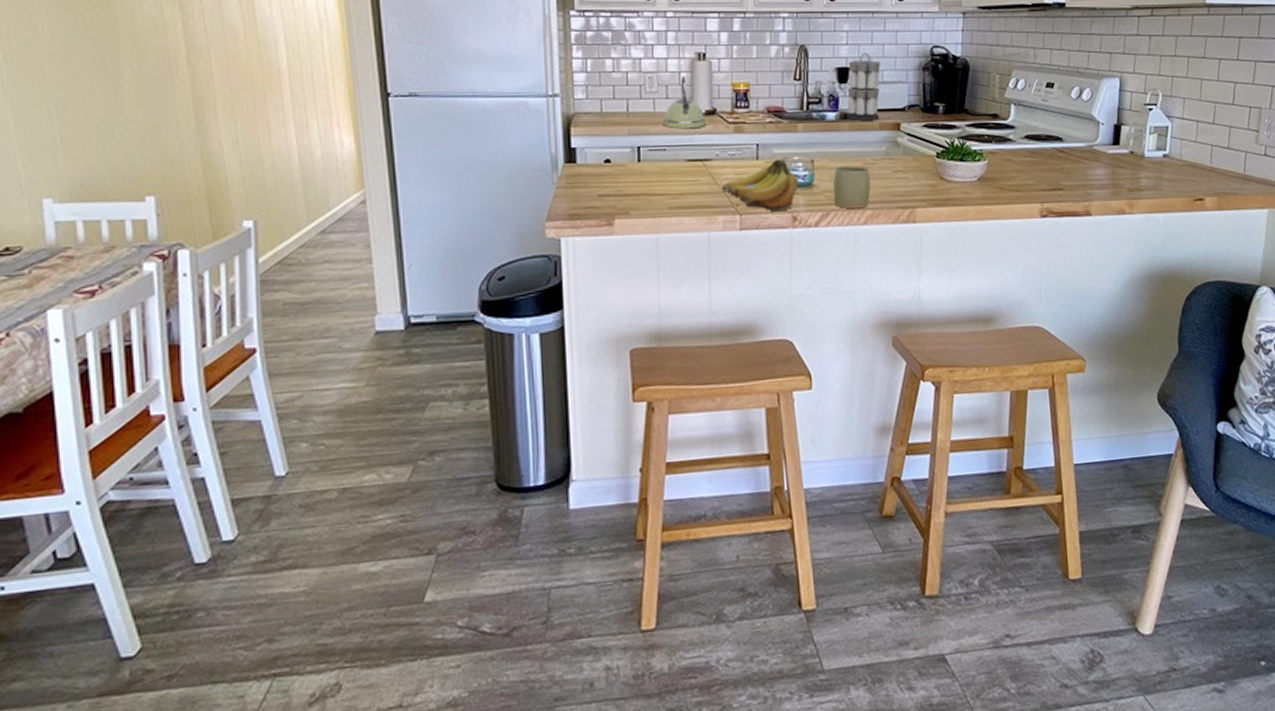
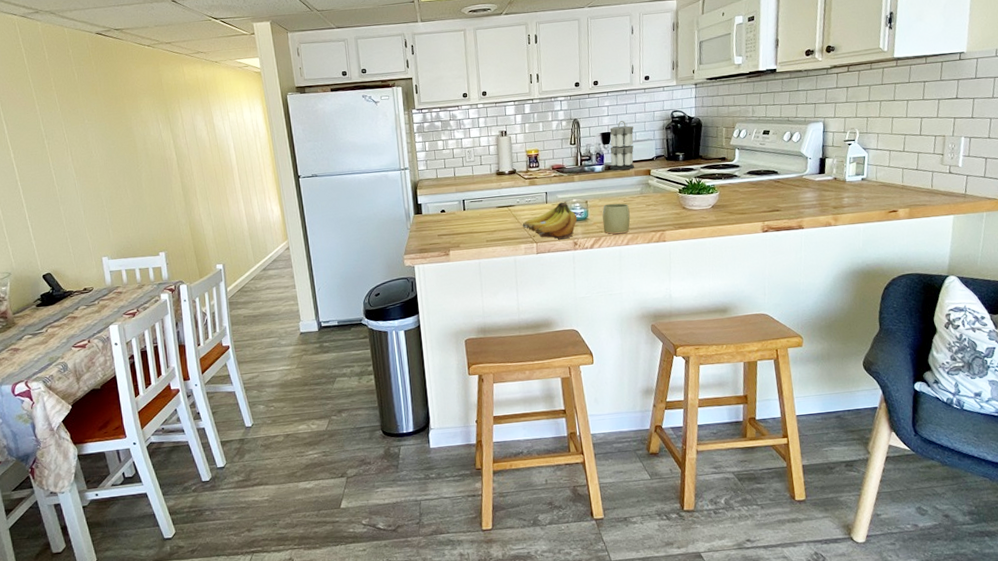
kettle: present [662,76,706,130] -> none [479,148,509,186]

